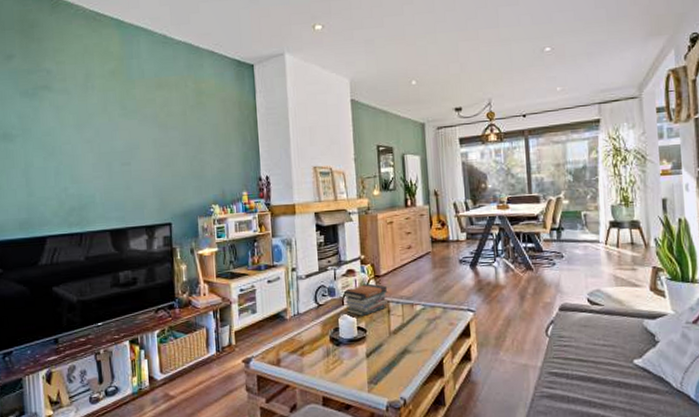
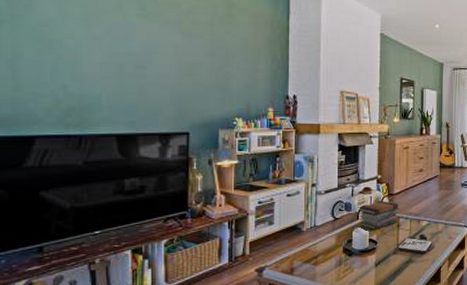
board game: none [385,319,434,344] -> present [393,233,435,254]

